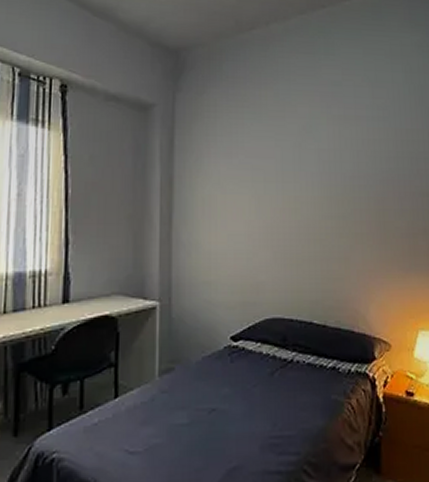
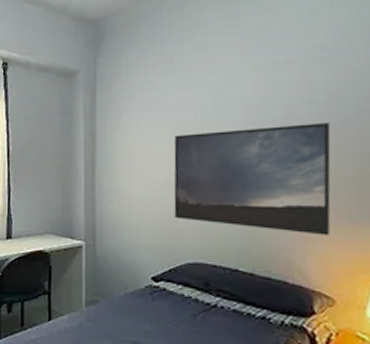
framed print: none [254,178,390,285] -> present [173,122,331,236]

